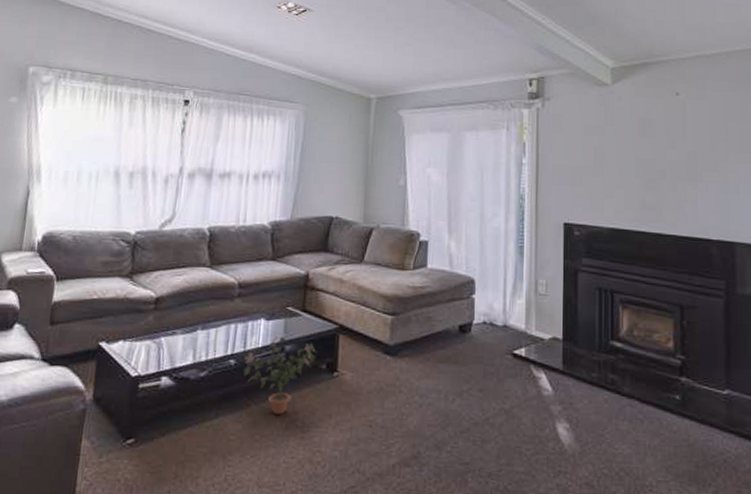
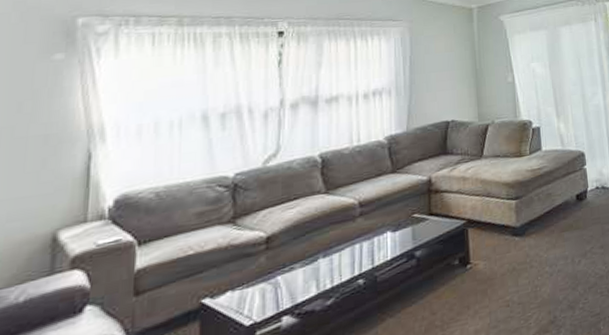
potted plant: present [241,336,316,415] -> none [370,243,448,322]

